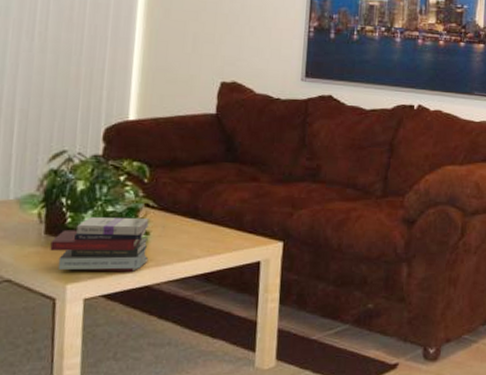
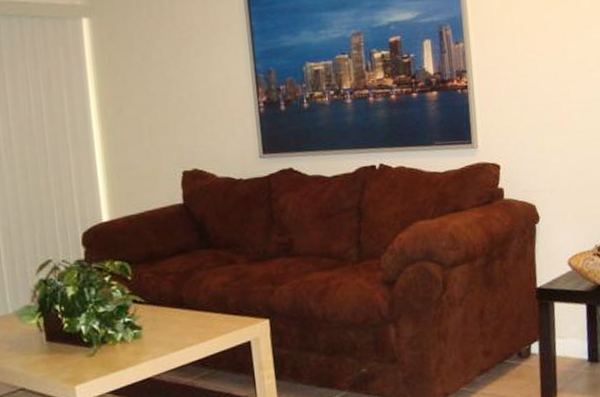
books: present [50,217,149,273] -> none [53,314,146,374]

